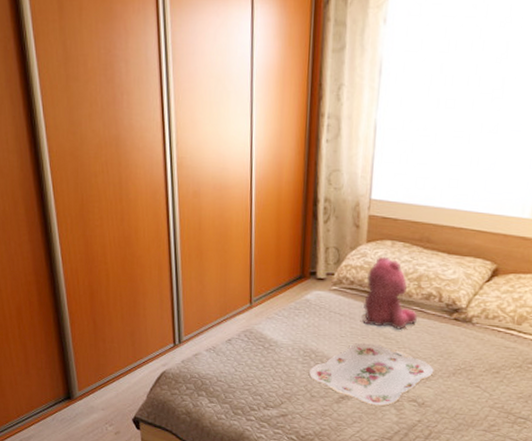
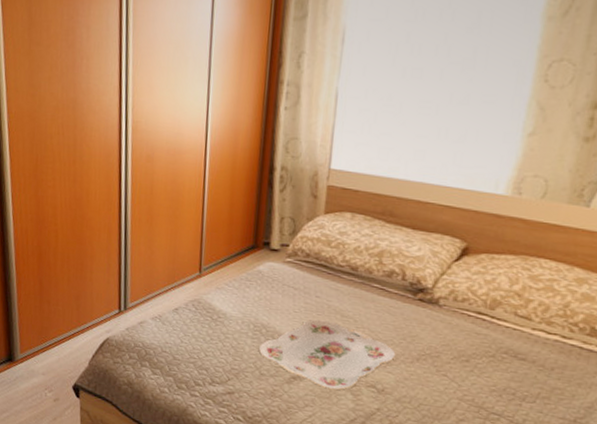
teddy bear: present [362,256,417,330] -> none [318,229,378,308]

